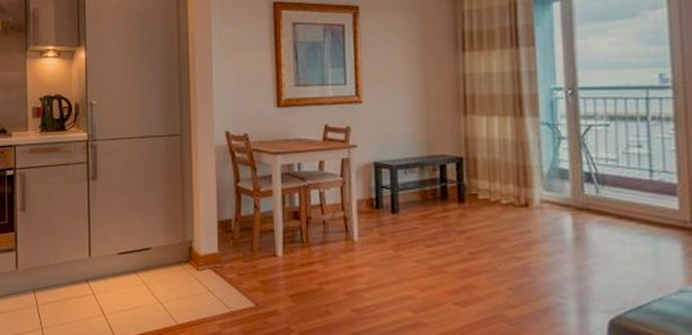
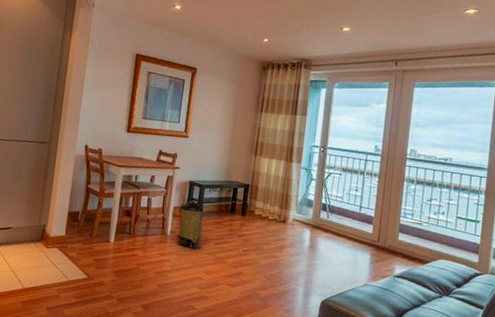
trash can: none [365,188,406,257] -> present [177,199,204,249]

